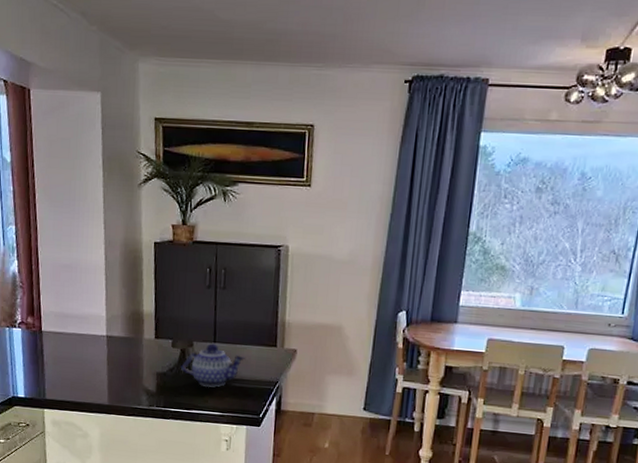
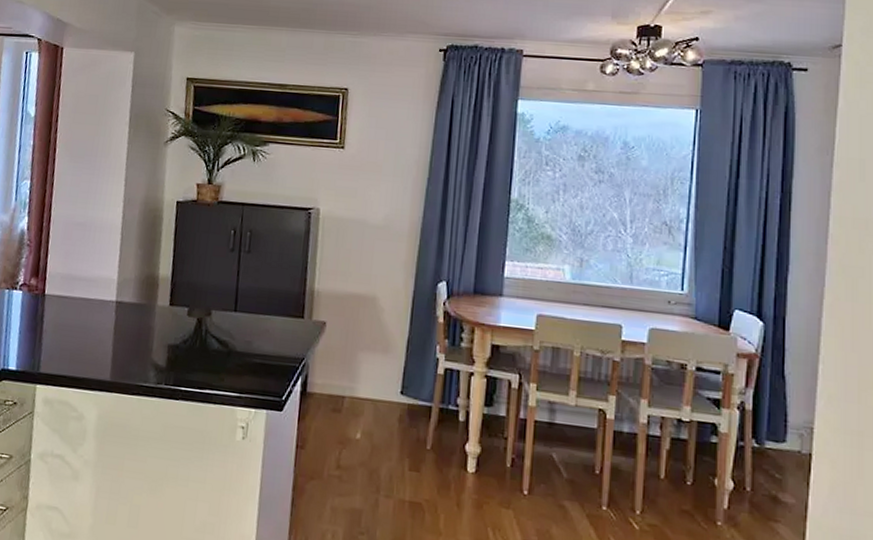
teapot: present [181,343,245,388] -> none [196,312,268,364]

